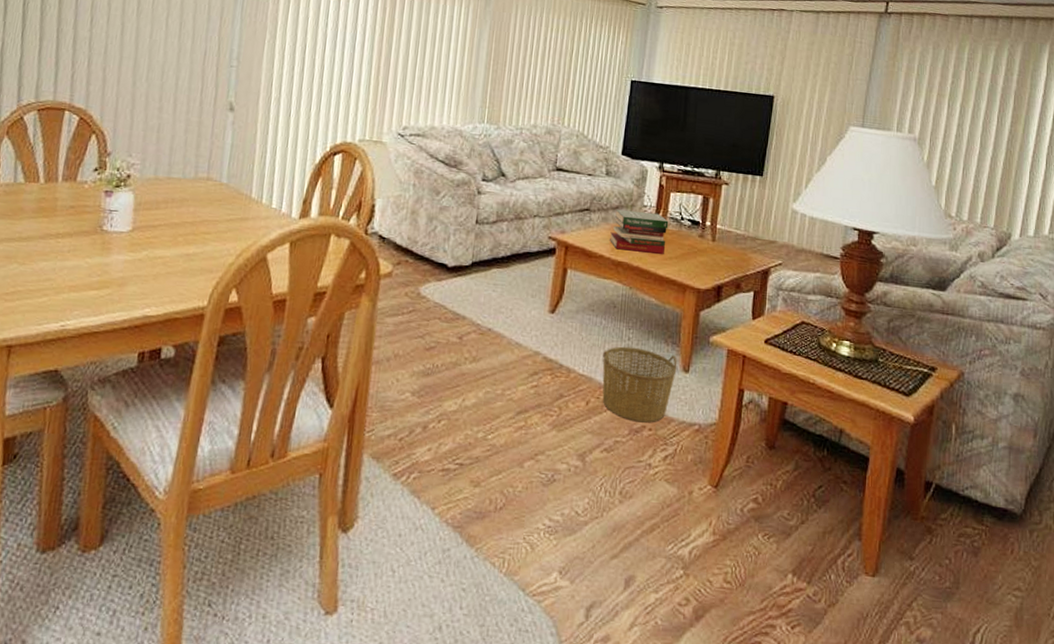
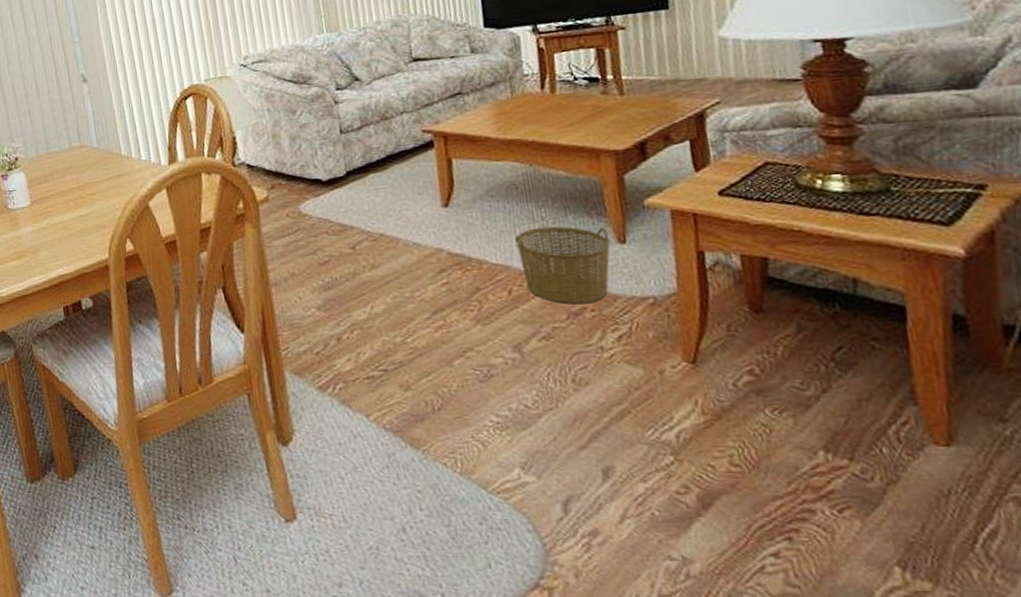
books: present [610,209,669,254] -> none [492,79,563,128]

